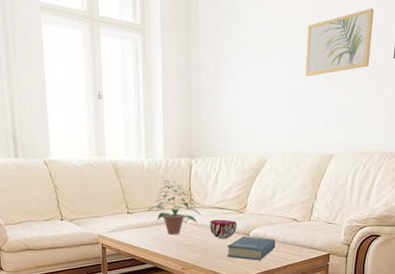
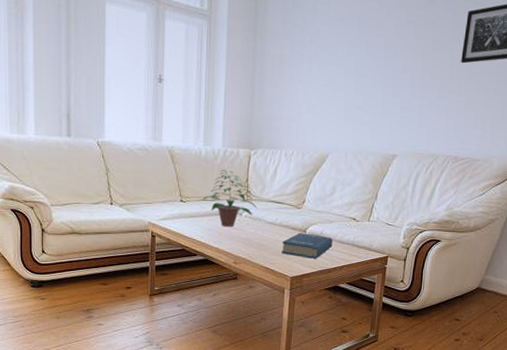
decorative bowl: present [210,219,237,239] -> none [265,214,294,235]
wall art: present [304,8,374,77] -> none [371,11,443,75]

